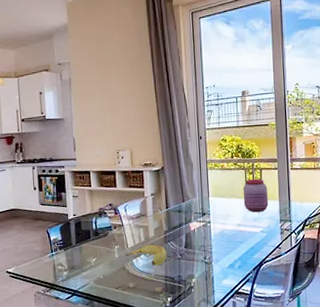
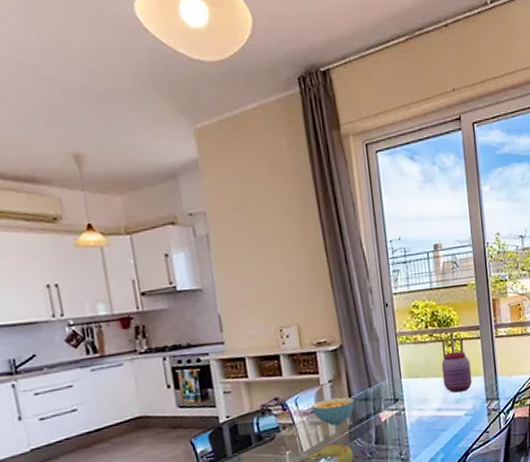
cereal bowl: none [138,208,170,229] -> present [312,397,355,425]

